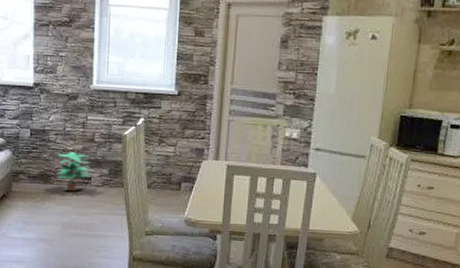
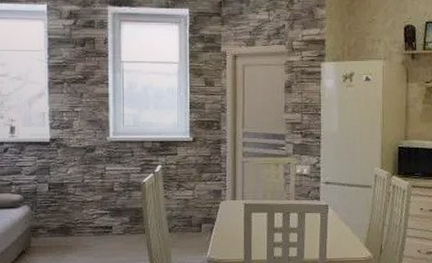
potted plant: present [56,152,89,192] -> none [77,203,110,243]

